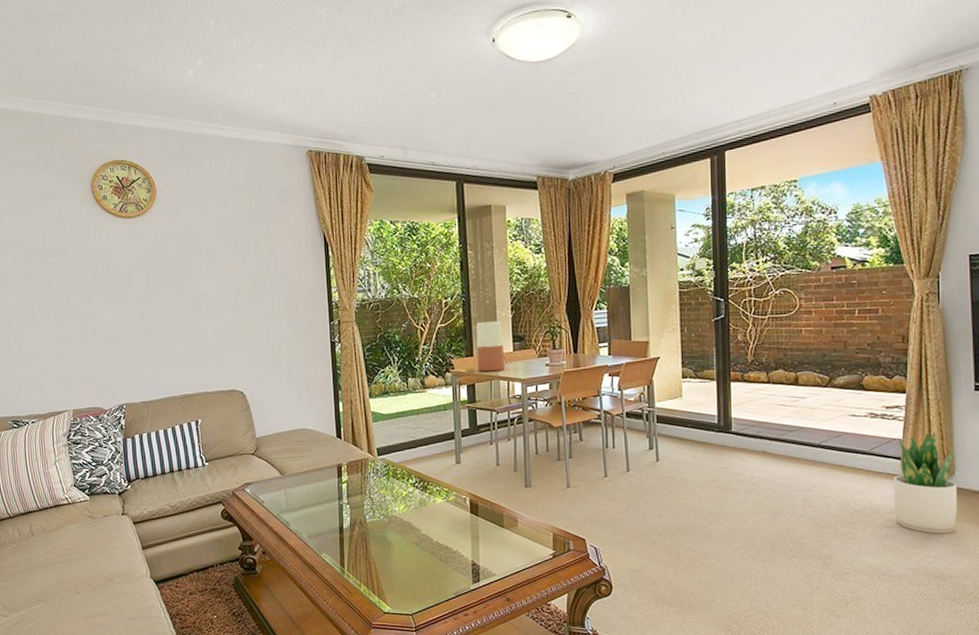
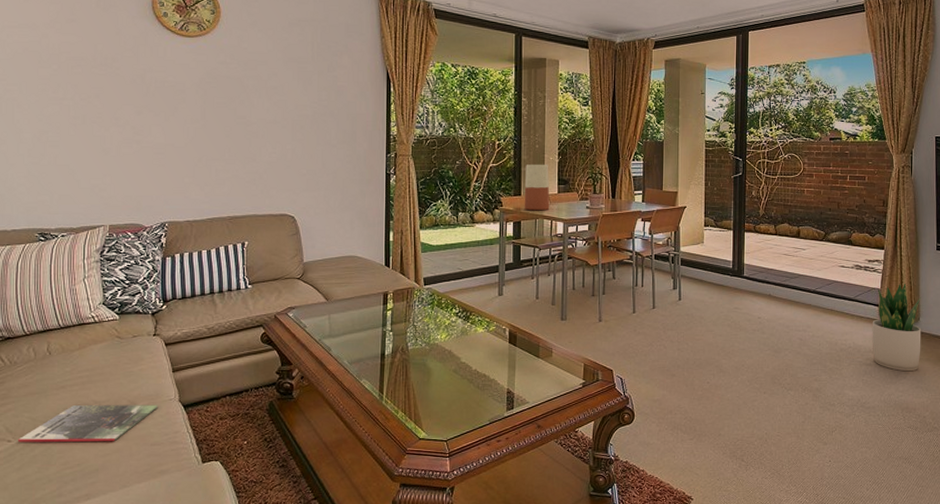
magazine: none [13,581,133,617] -> present [18,404,159,442]

